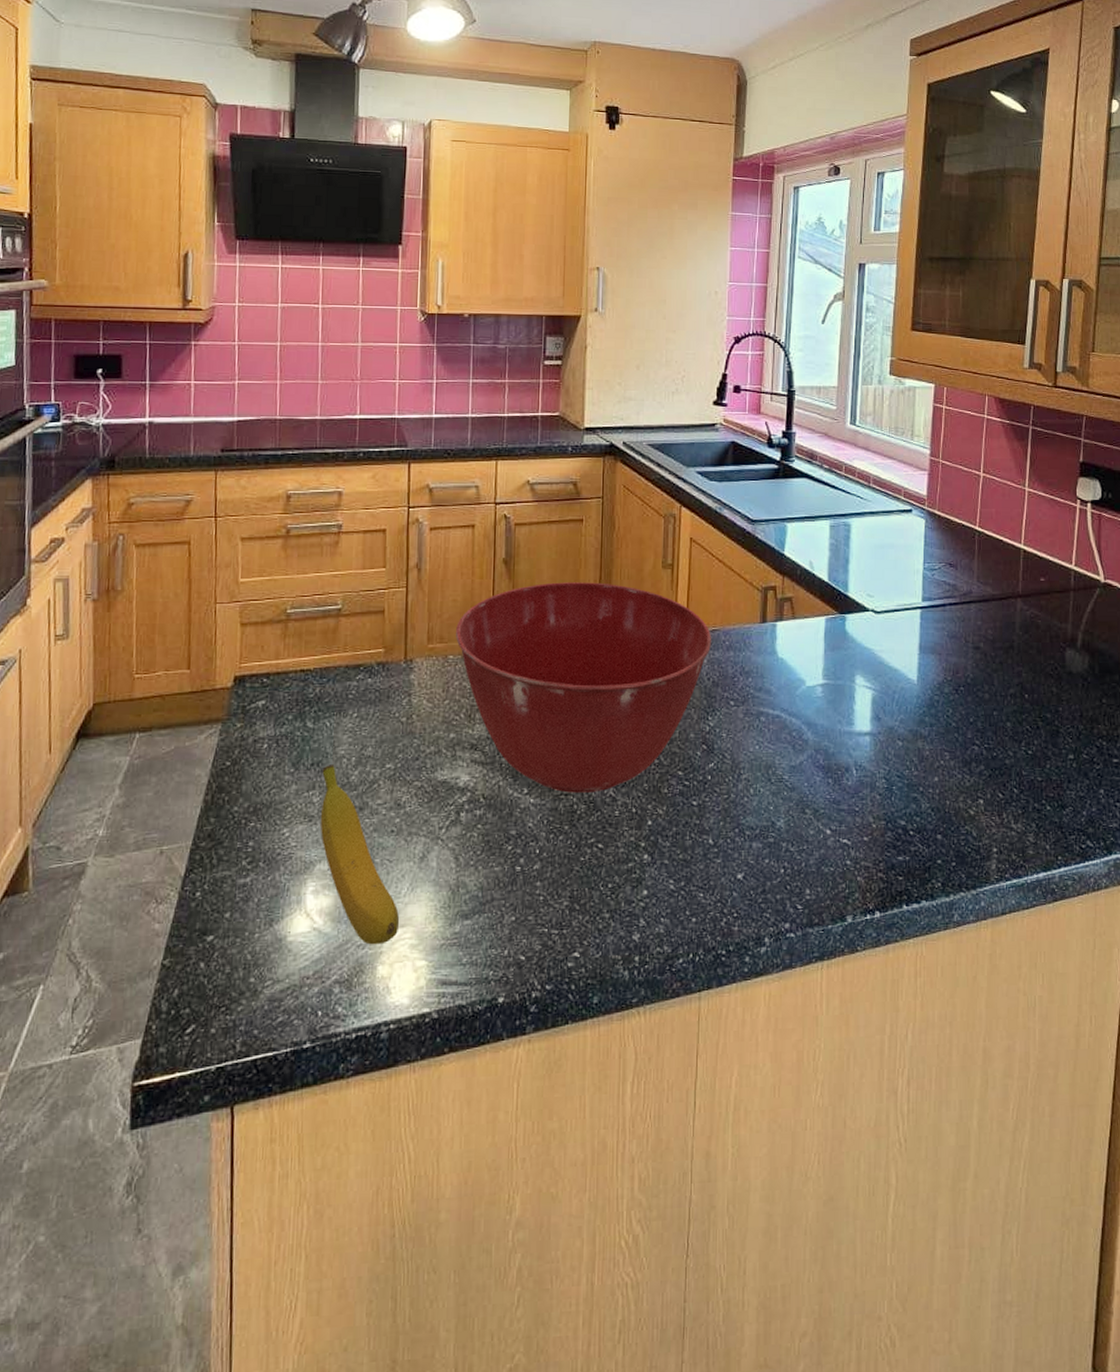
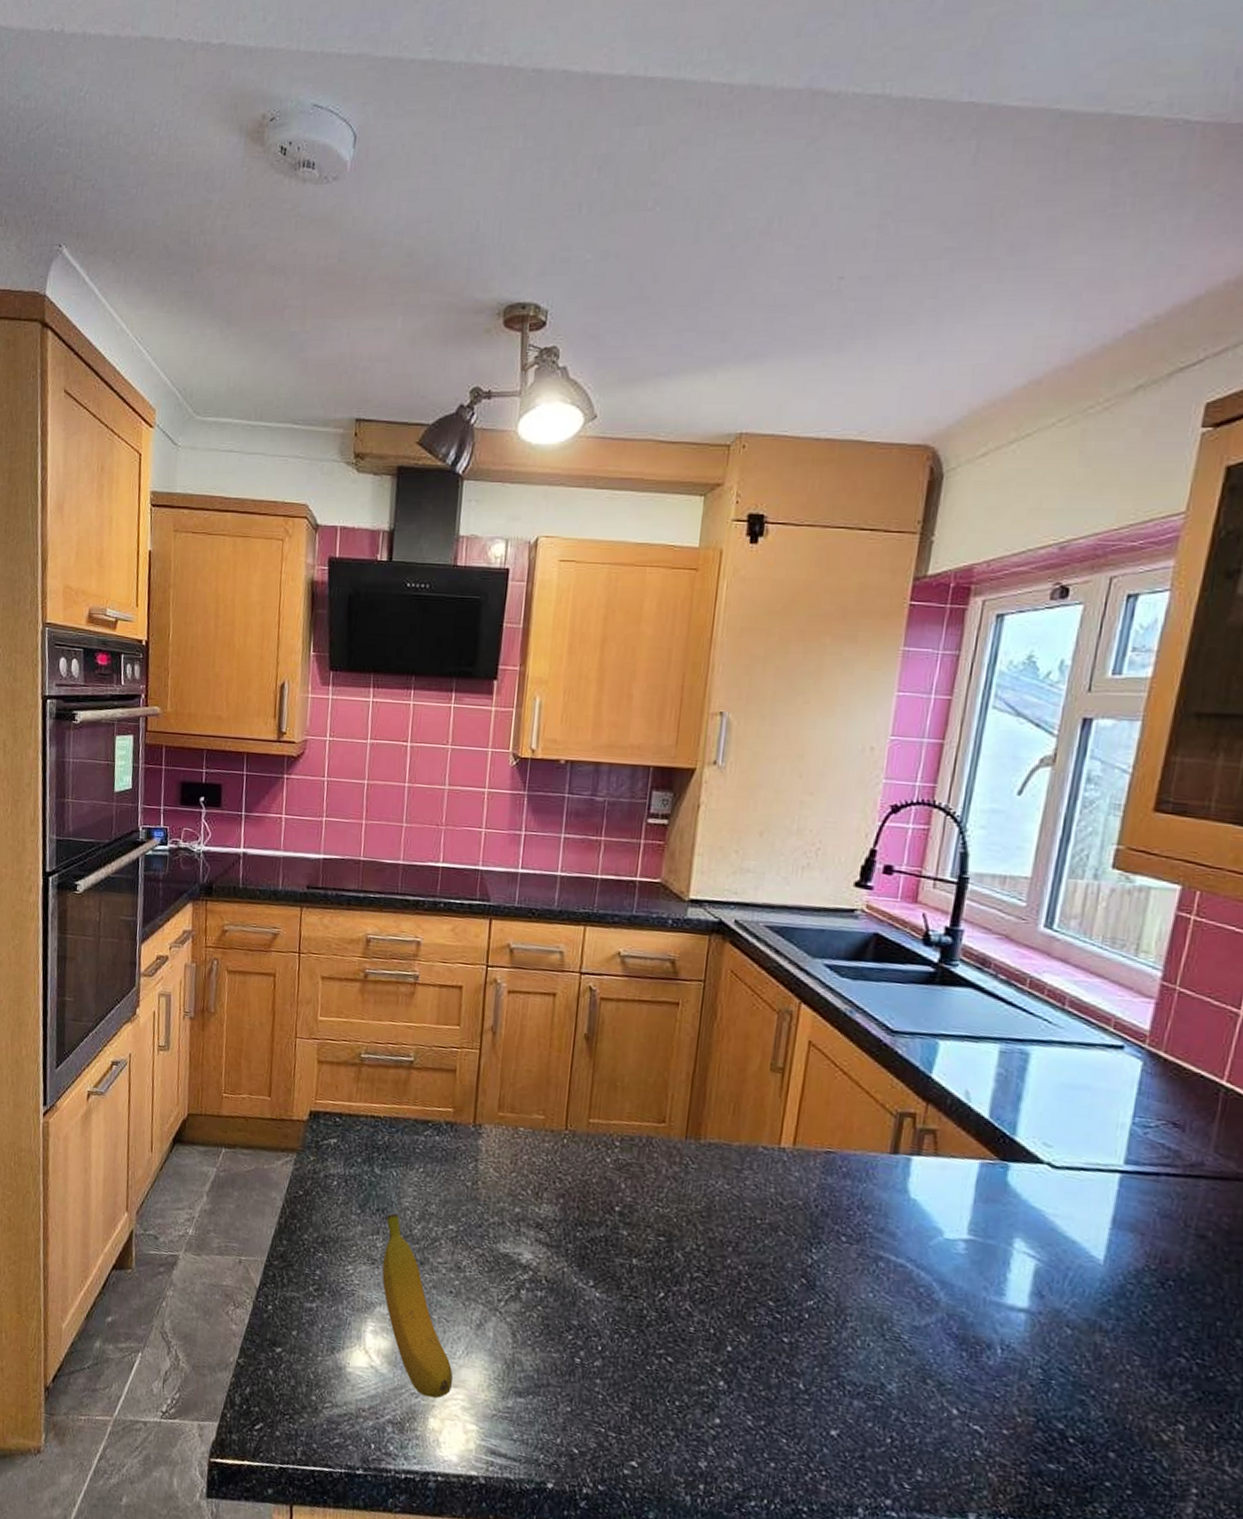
mixing bowl: present [456,582,712,793] -> none [528,1067,826,1303]

